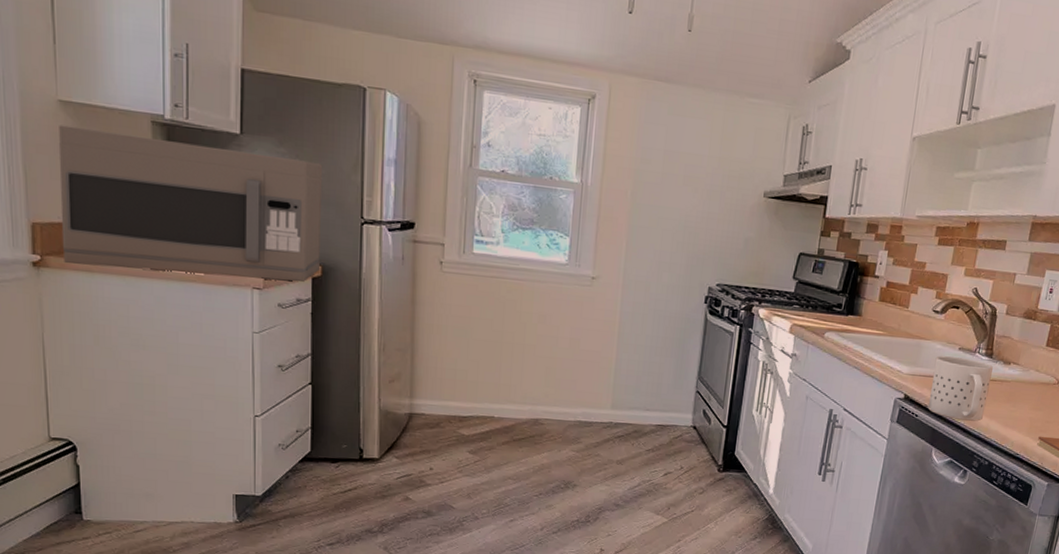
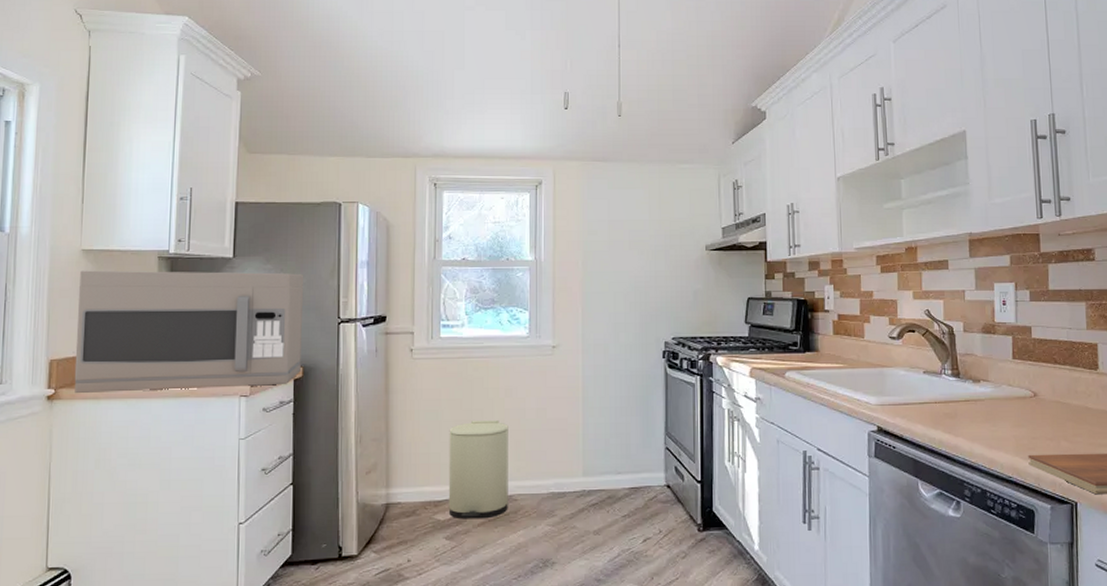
pedal bin: none [473,343,540,438] -> present [448,420,508,519]
mug: present [927,356,993,422] -> none [902,381,965,448]

